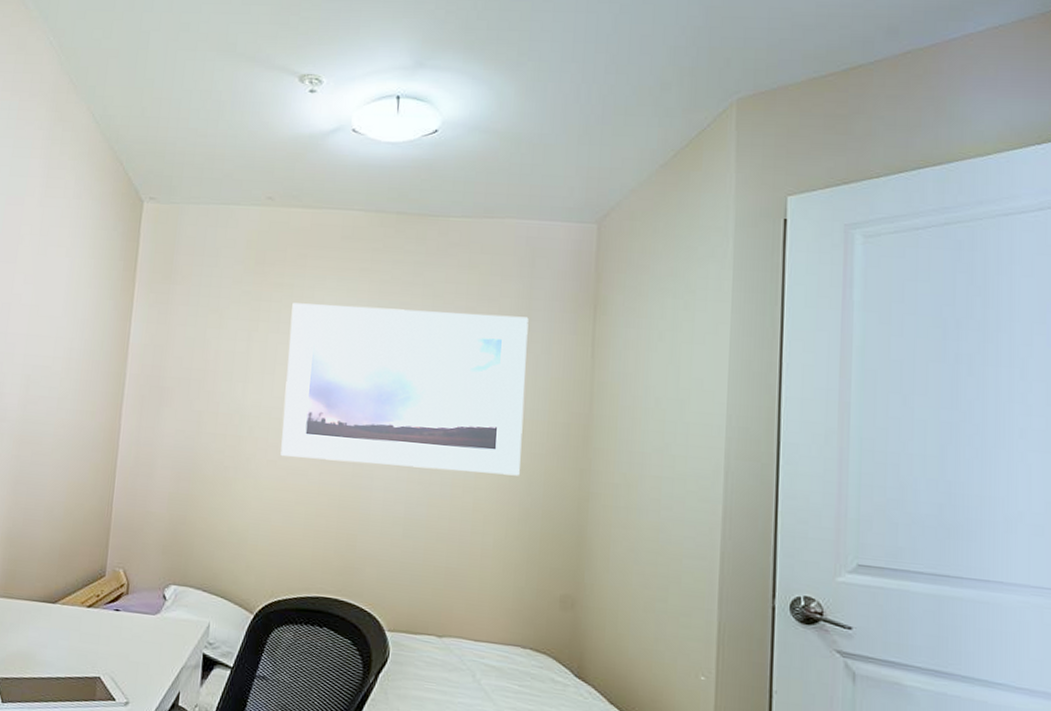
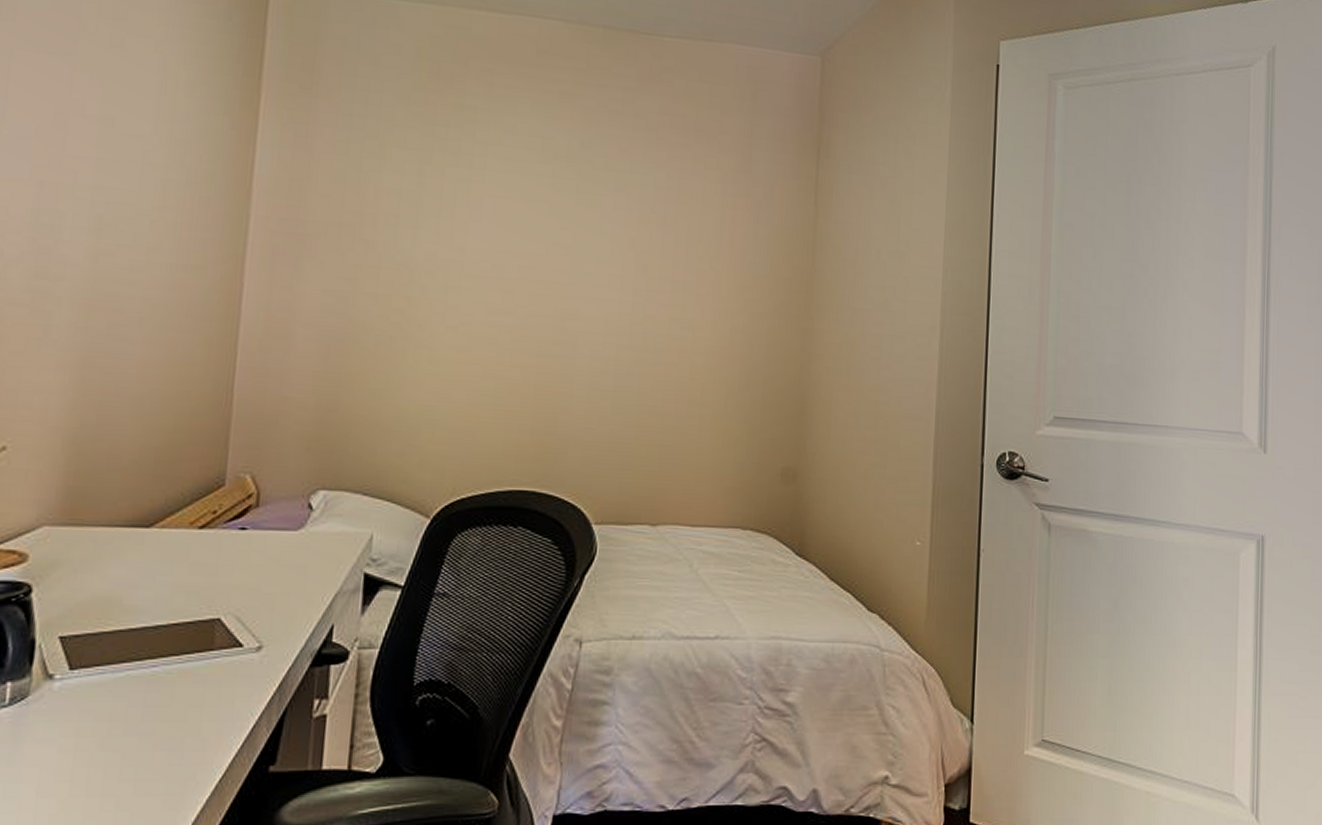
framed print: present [280,303,529,476] -> none [462,130,750,338]

